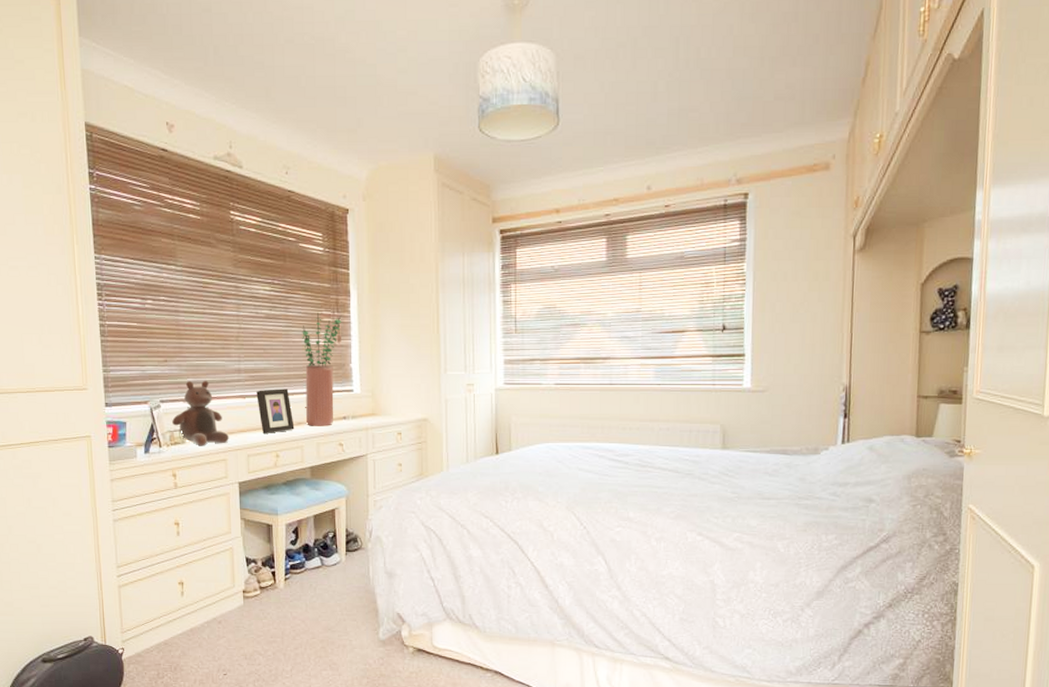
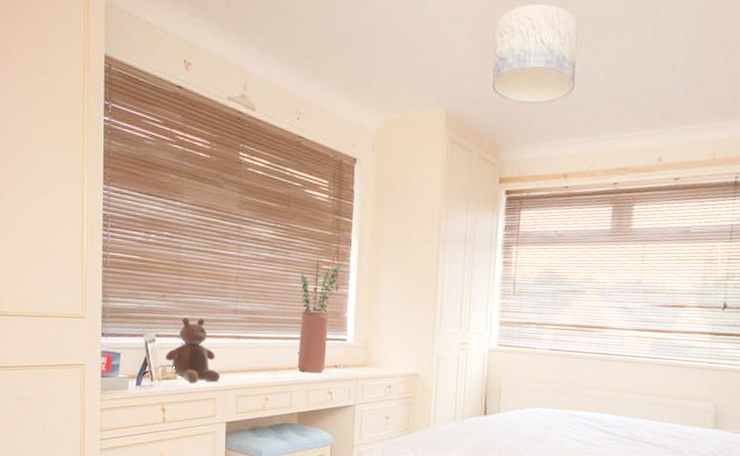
picture frame: present [256,389,295,435] -> none [250,332,286,377]

